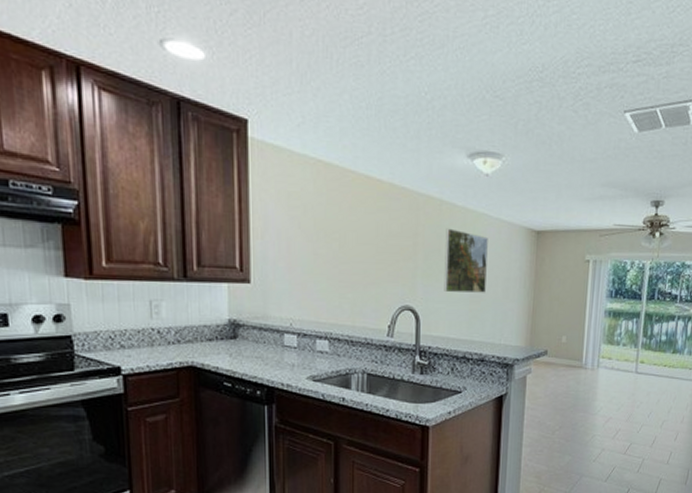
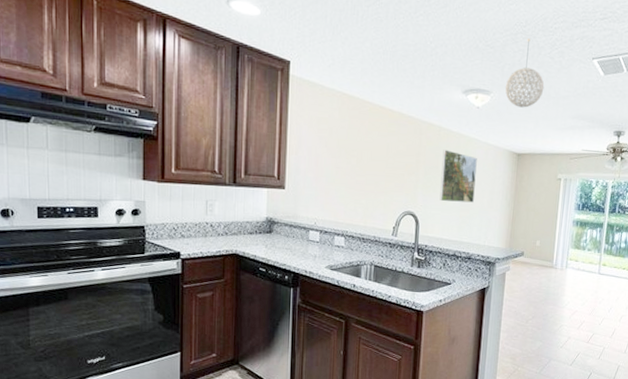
pendant light: none [519,87,567,175] -> present [505,38,545,108]

